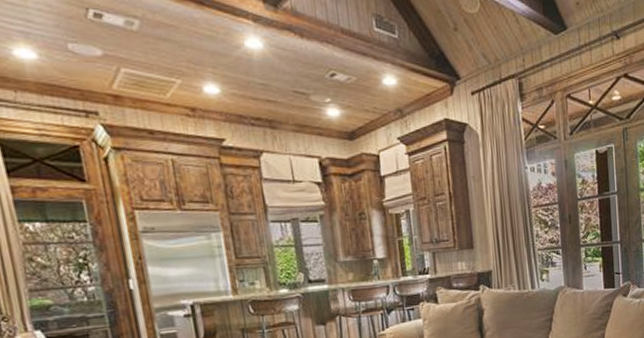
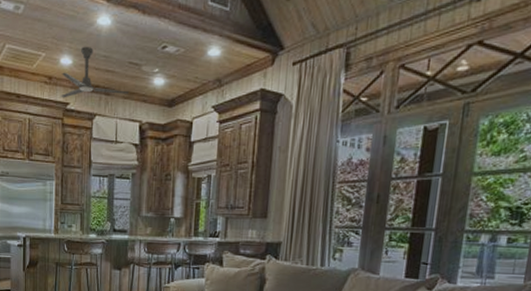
ceiling fan: none [207,72,299,134] -> present [60,46,129,98]

